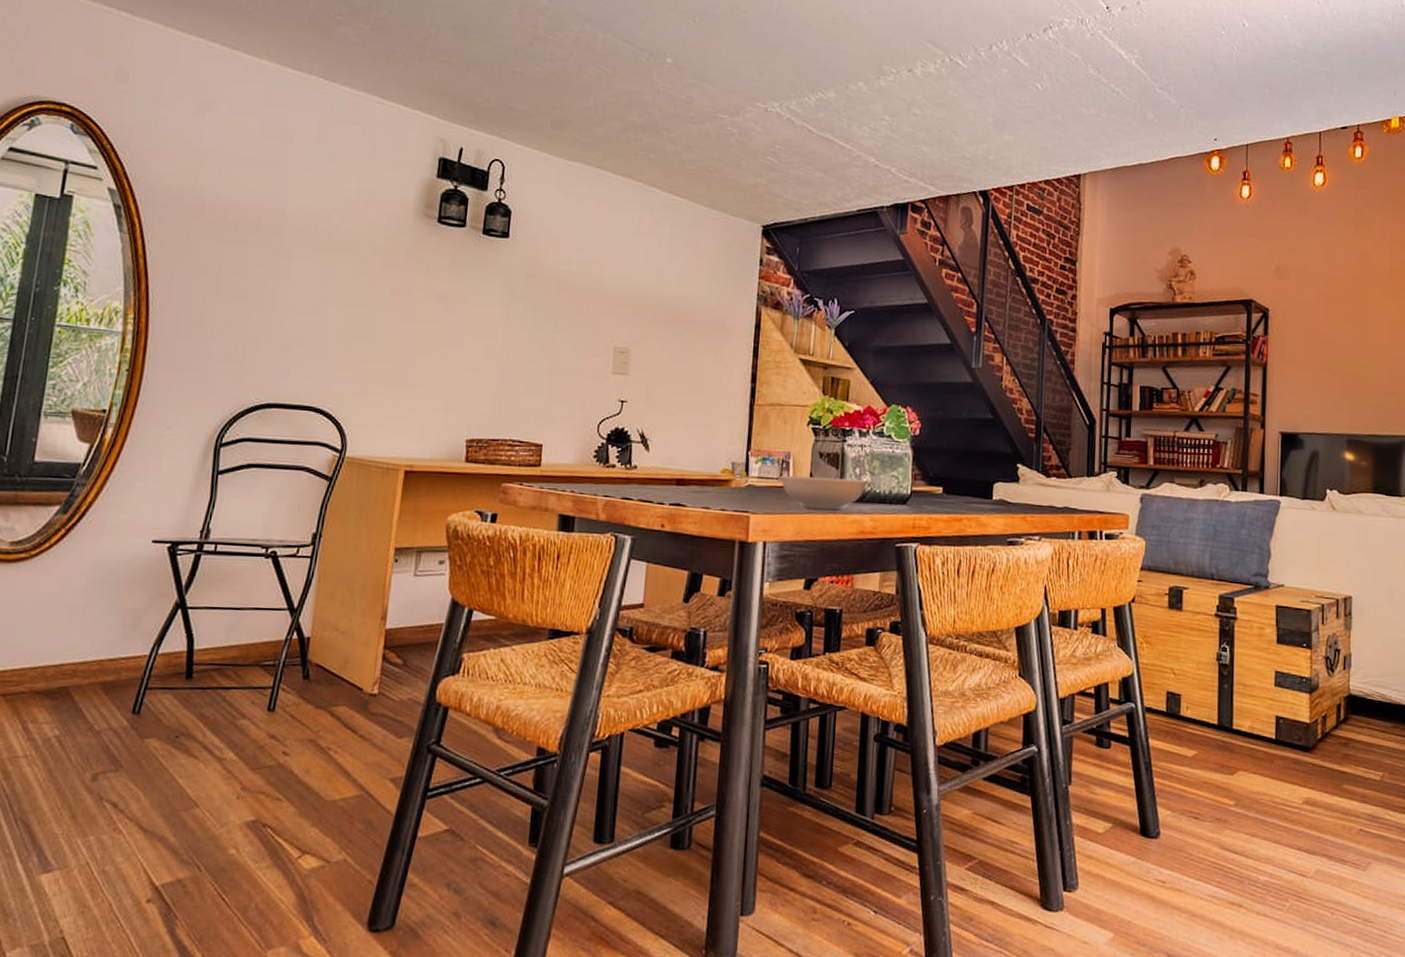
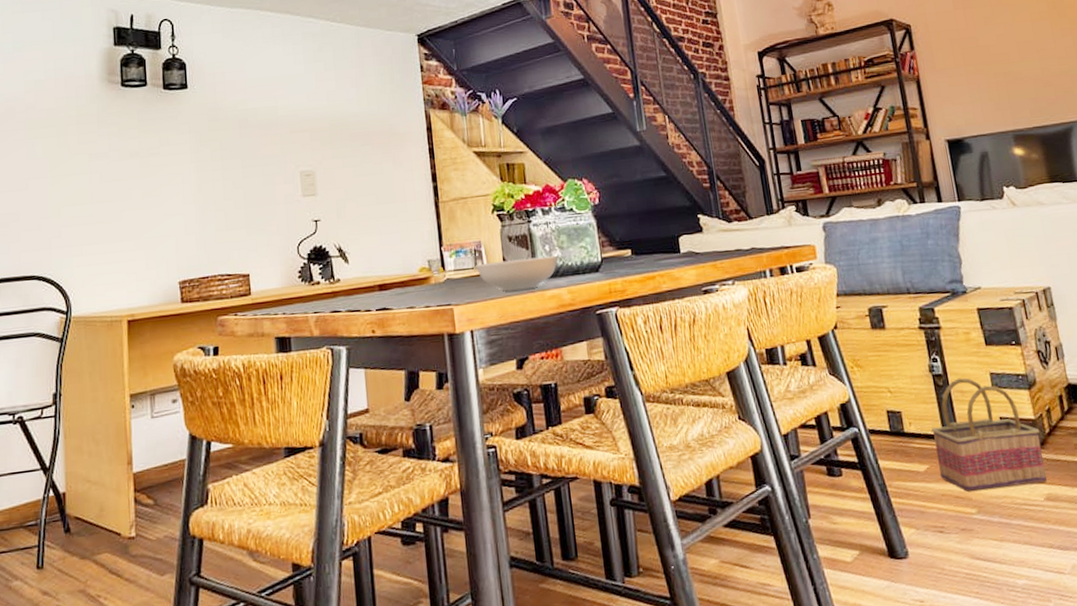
basket: none [1207,671,1312,786] -> present [931,377,1048,491]

